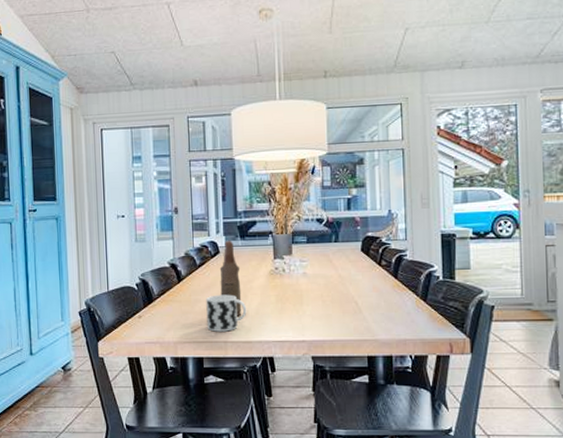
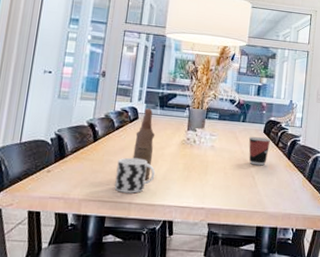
cup: none [344,257,372,289] -> present [248,136,271,166]

